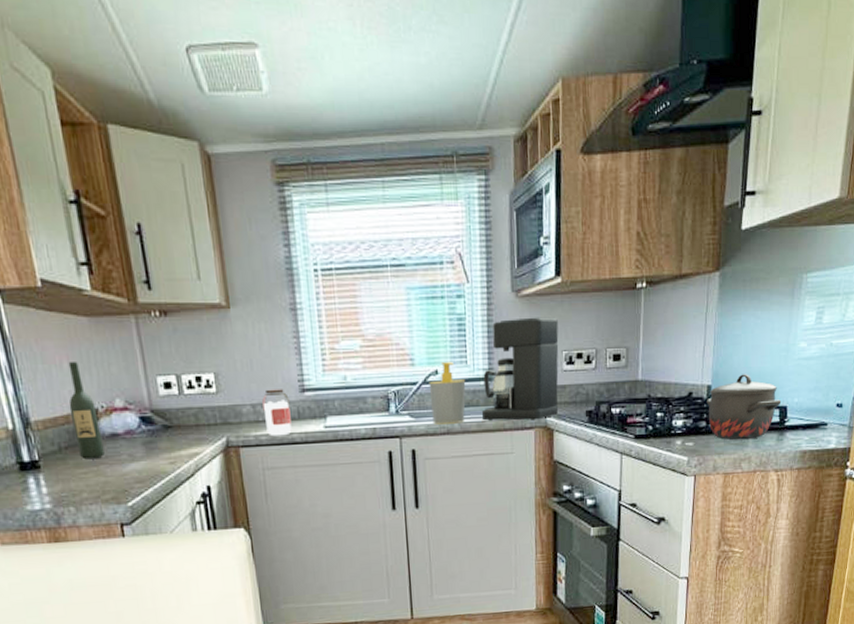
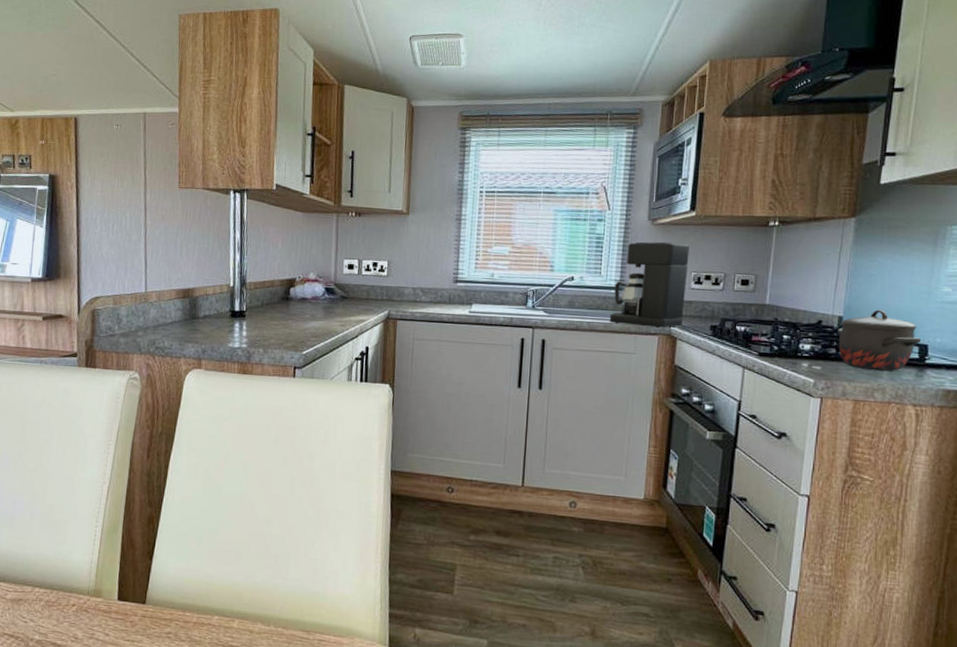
wine bottle: present [68,362,105,460] -> none [275,243,295,315]
jar: present [262,389,292,437] -> none [421,277,444,315]
soap bottle: present [429,362,466,425] -> none [564,271,598,323]

